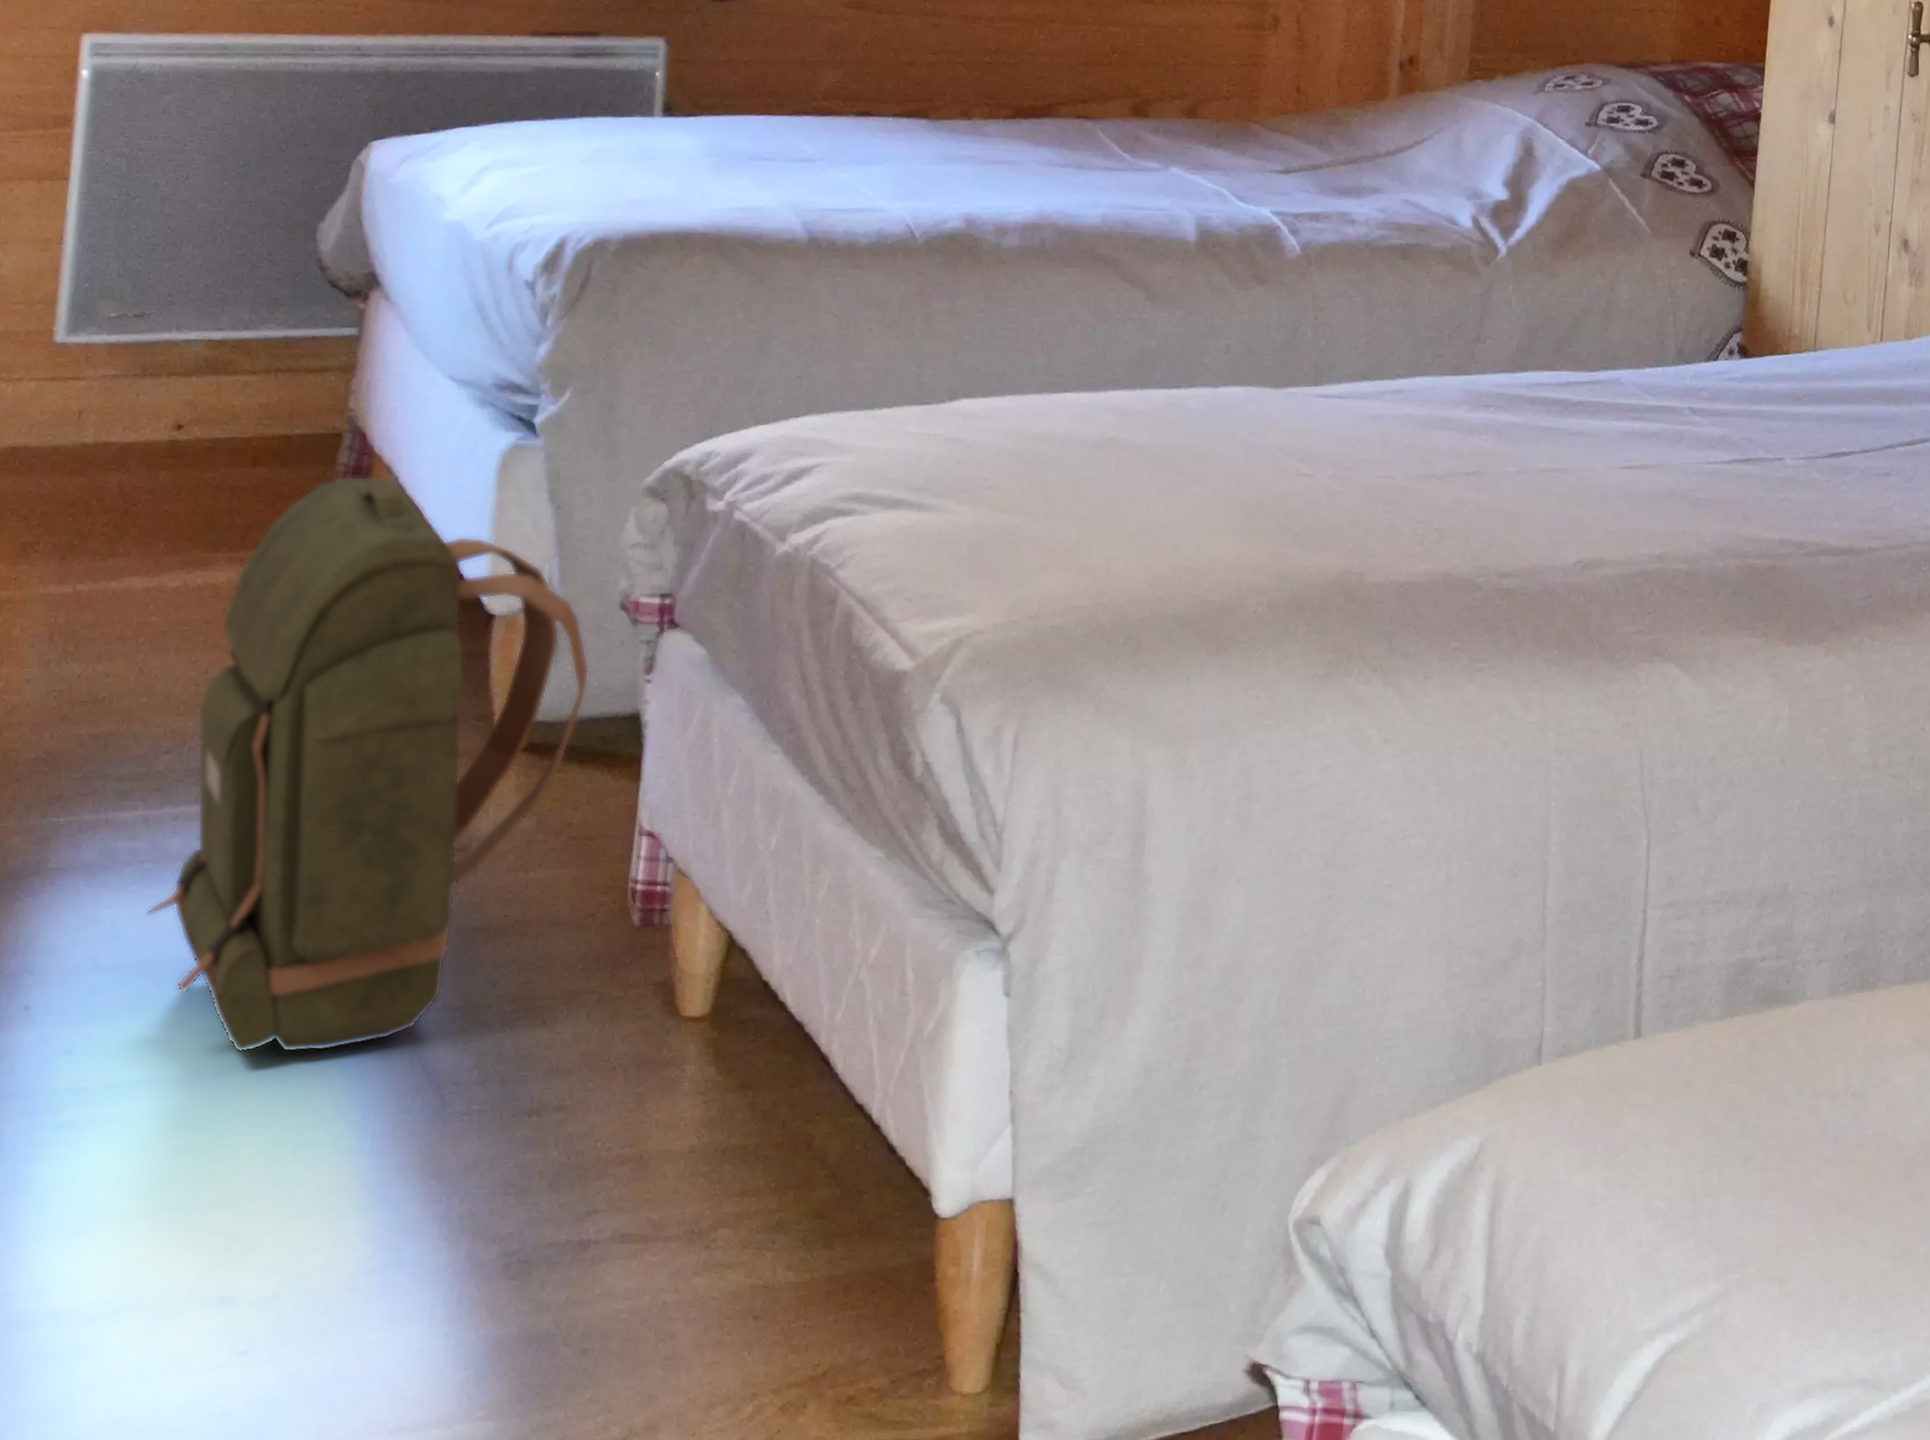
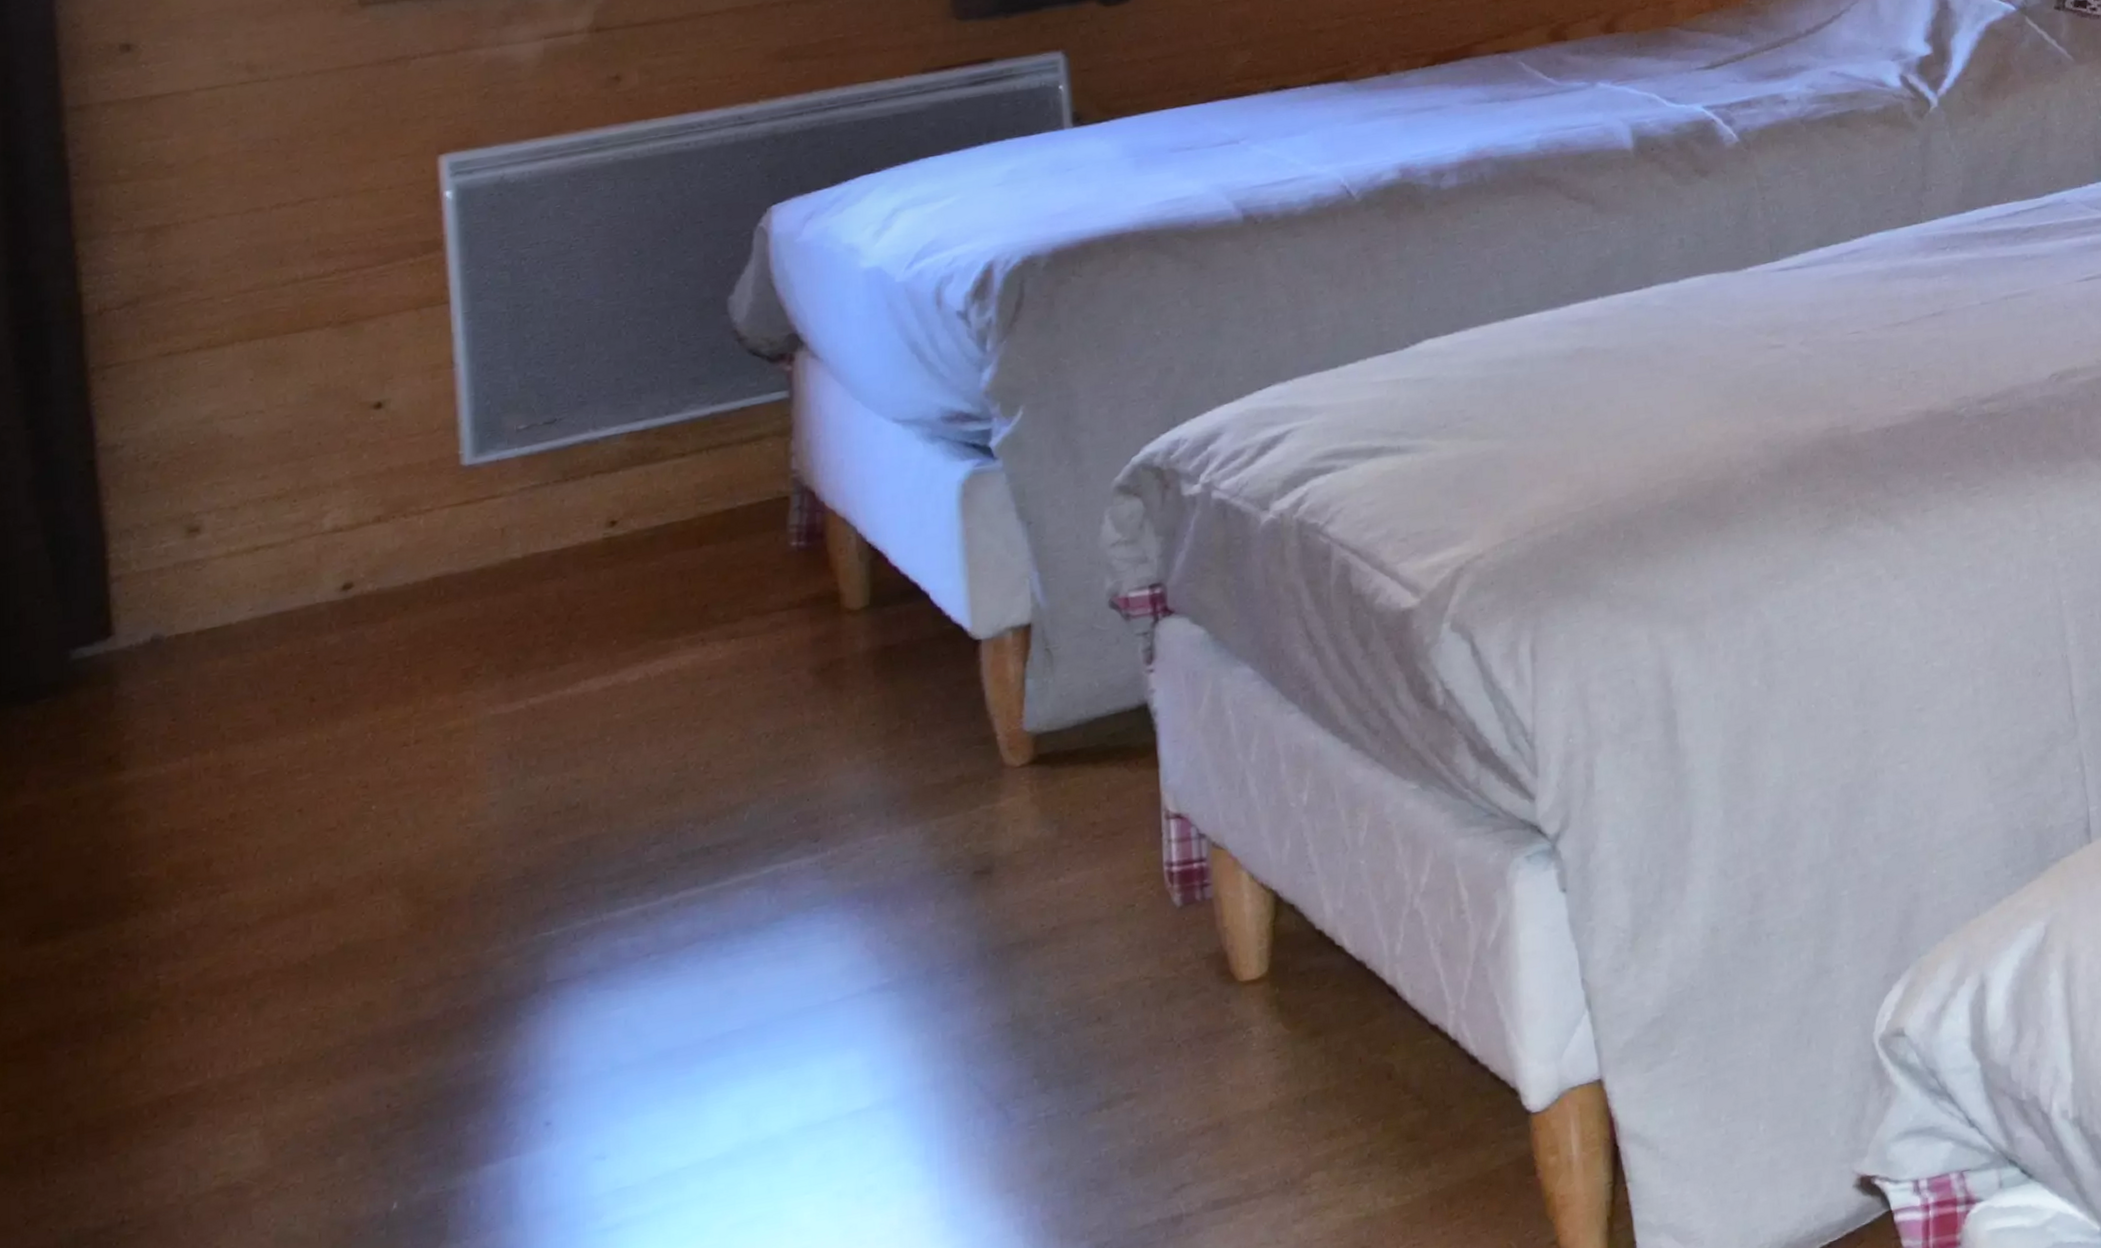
backpack: present [145,475,590,1054] -> none [660,528,1090,1119]

